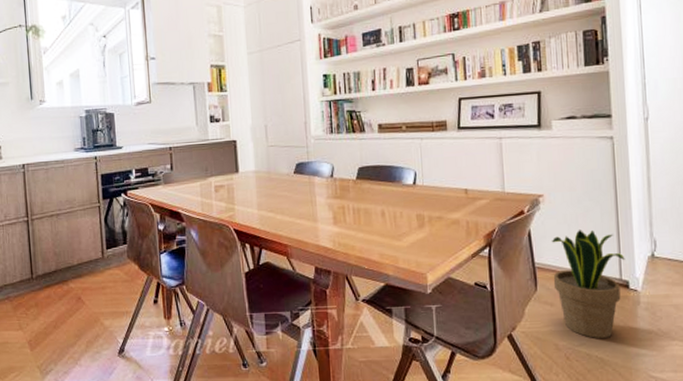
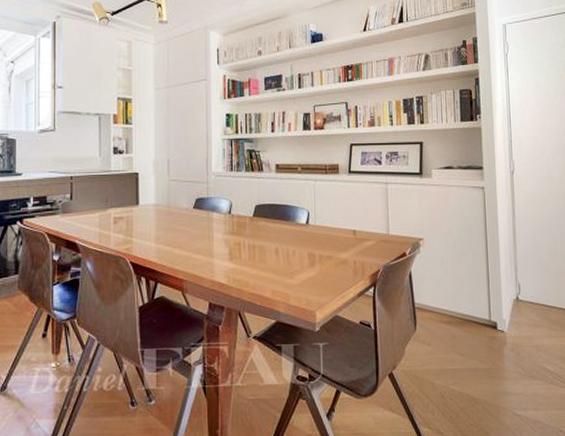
potted plant: present [552,230,625,339] -> none [430,273,494,378]

